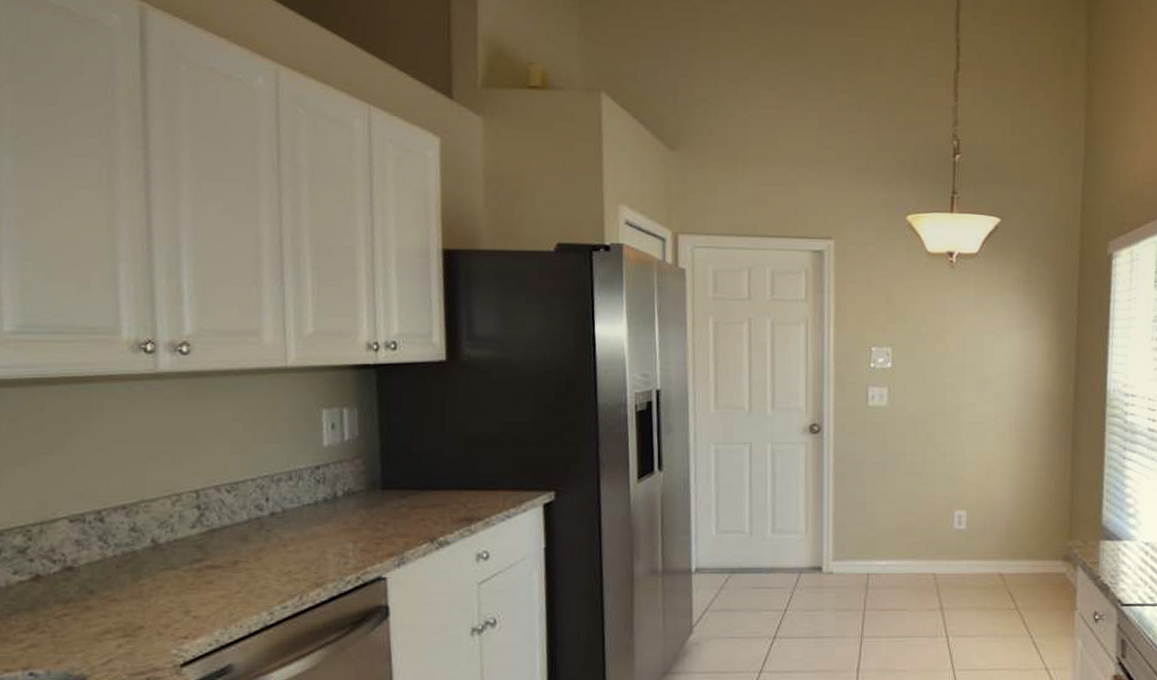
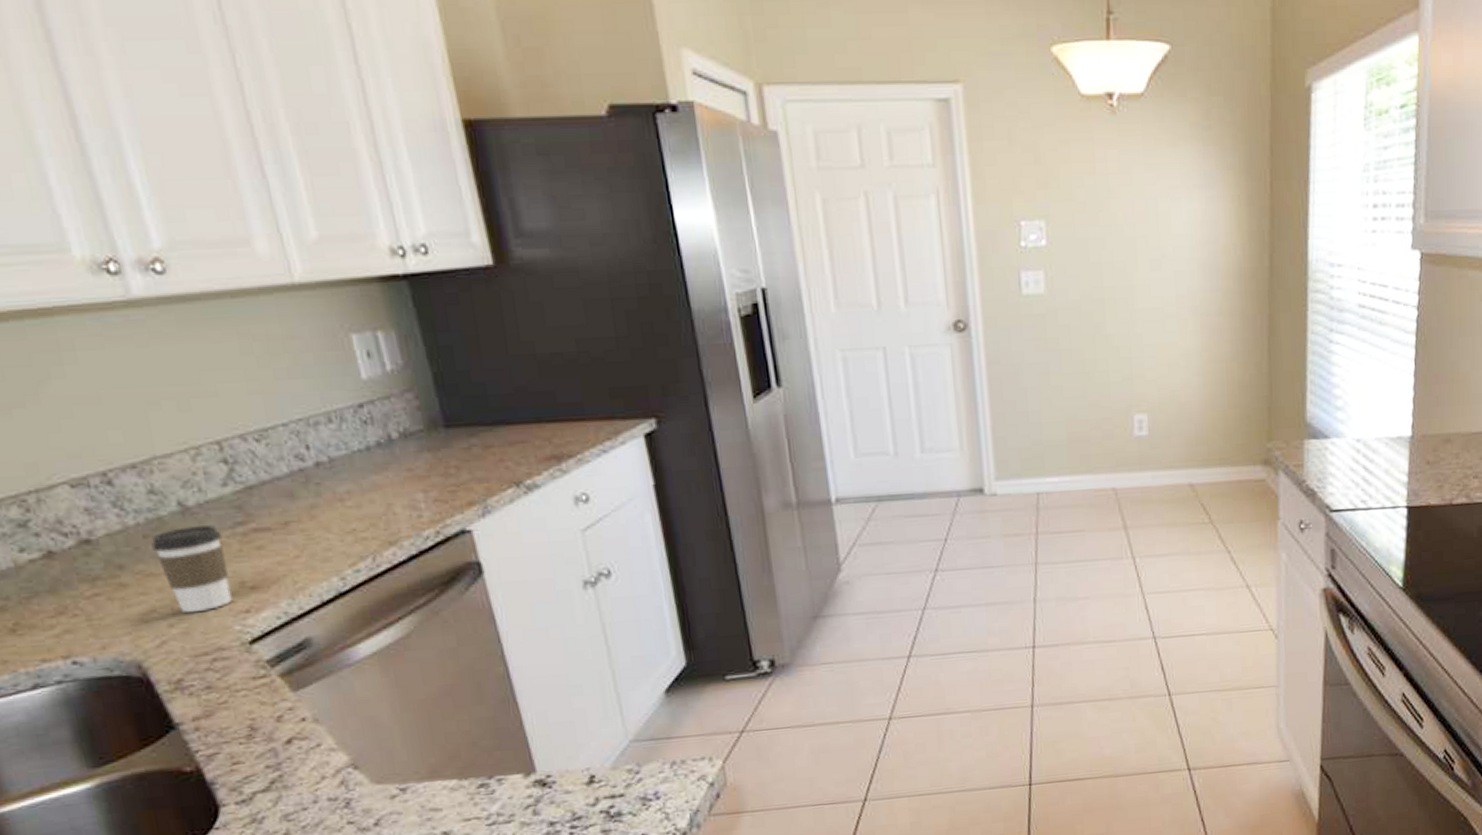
coffee cup: none [121,561,181,636] -> present [151,525,233,613]

